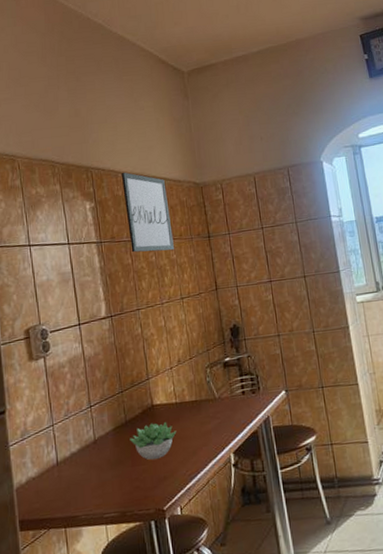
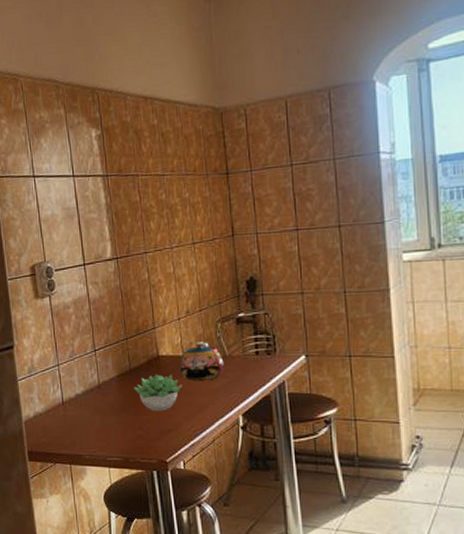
wall art: present [121,172,174,253] -> none [129,94,187,189]
teapot: none [173,387,215,426] -> present [179,342,224,380]

